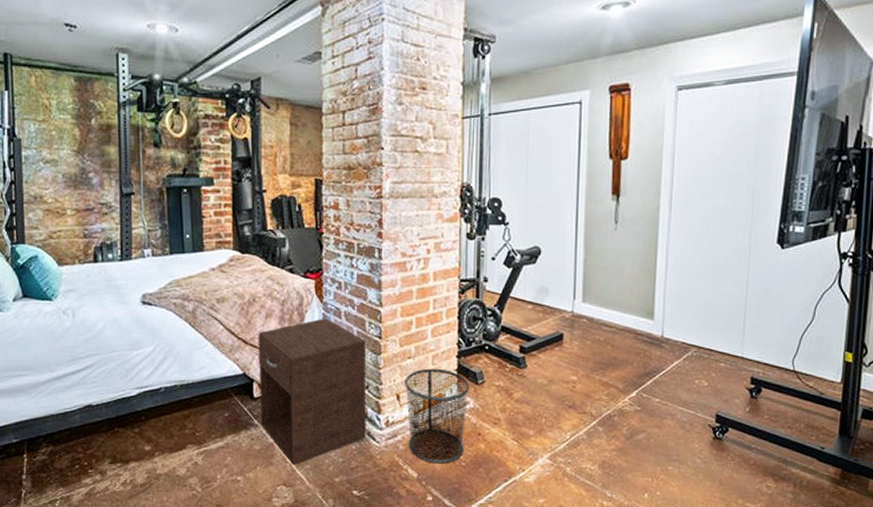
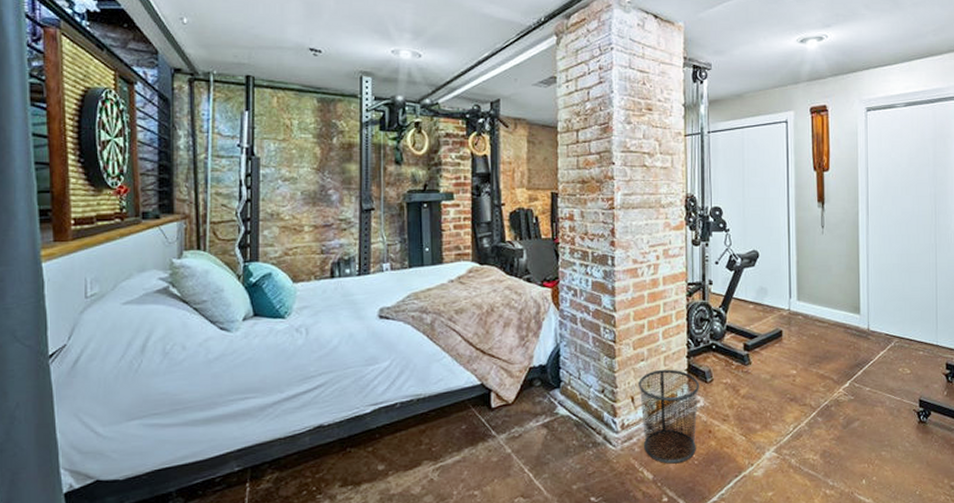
nightstand: present [258,318,367,466] -> none [496,325,603,476]

